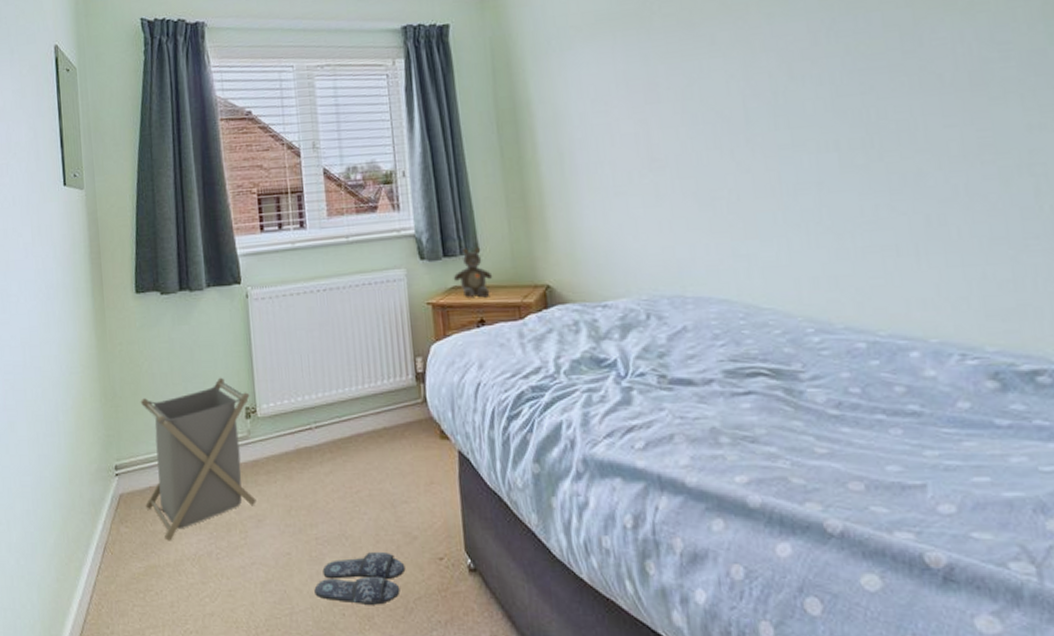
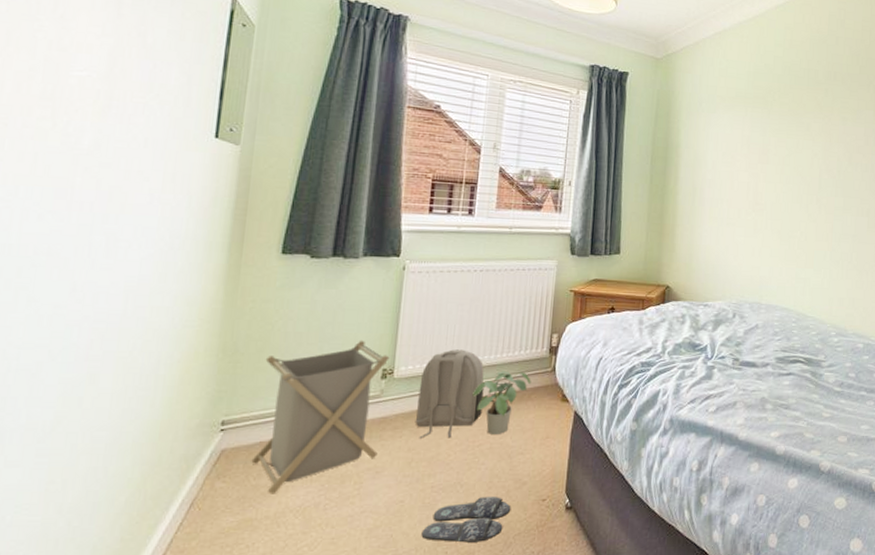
backpack: none [283,382,354,484] -> present [415,349,484,439]
potted plant: none [340,404,402,479] -> present [472,371,531,434]
teddy bear: present [453,247,493,299] -> none [595,249,628,291]

